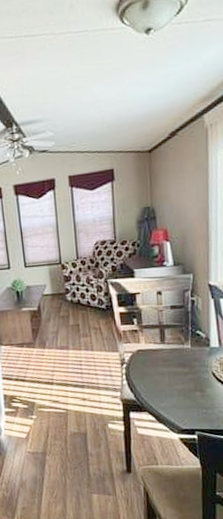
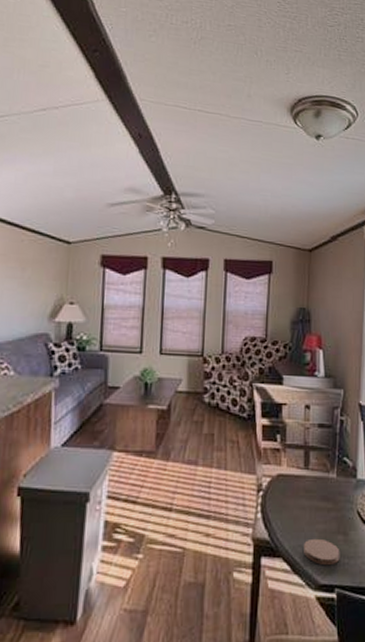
coaster: none [166,395,199,416] -> present [304,538,340,566]

